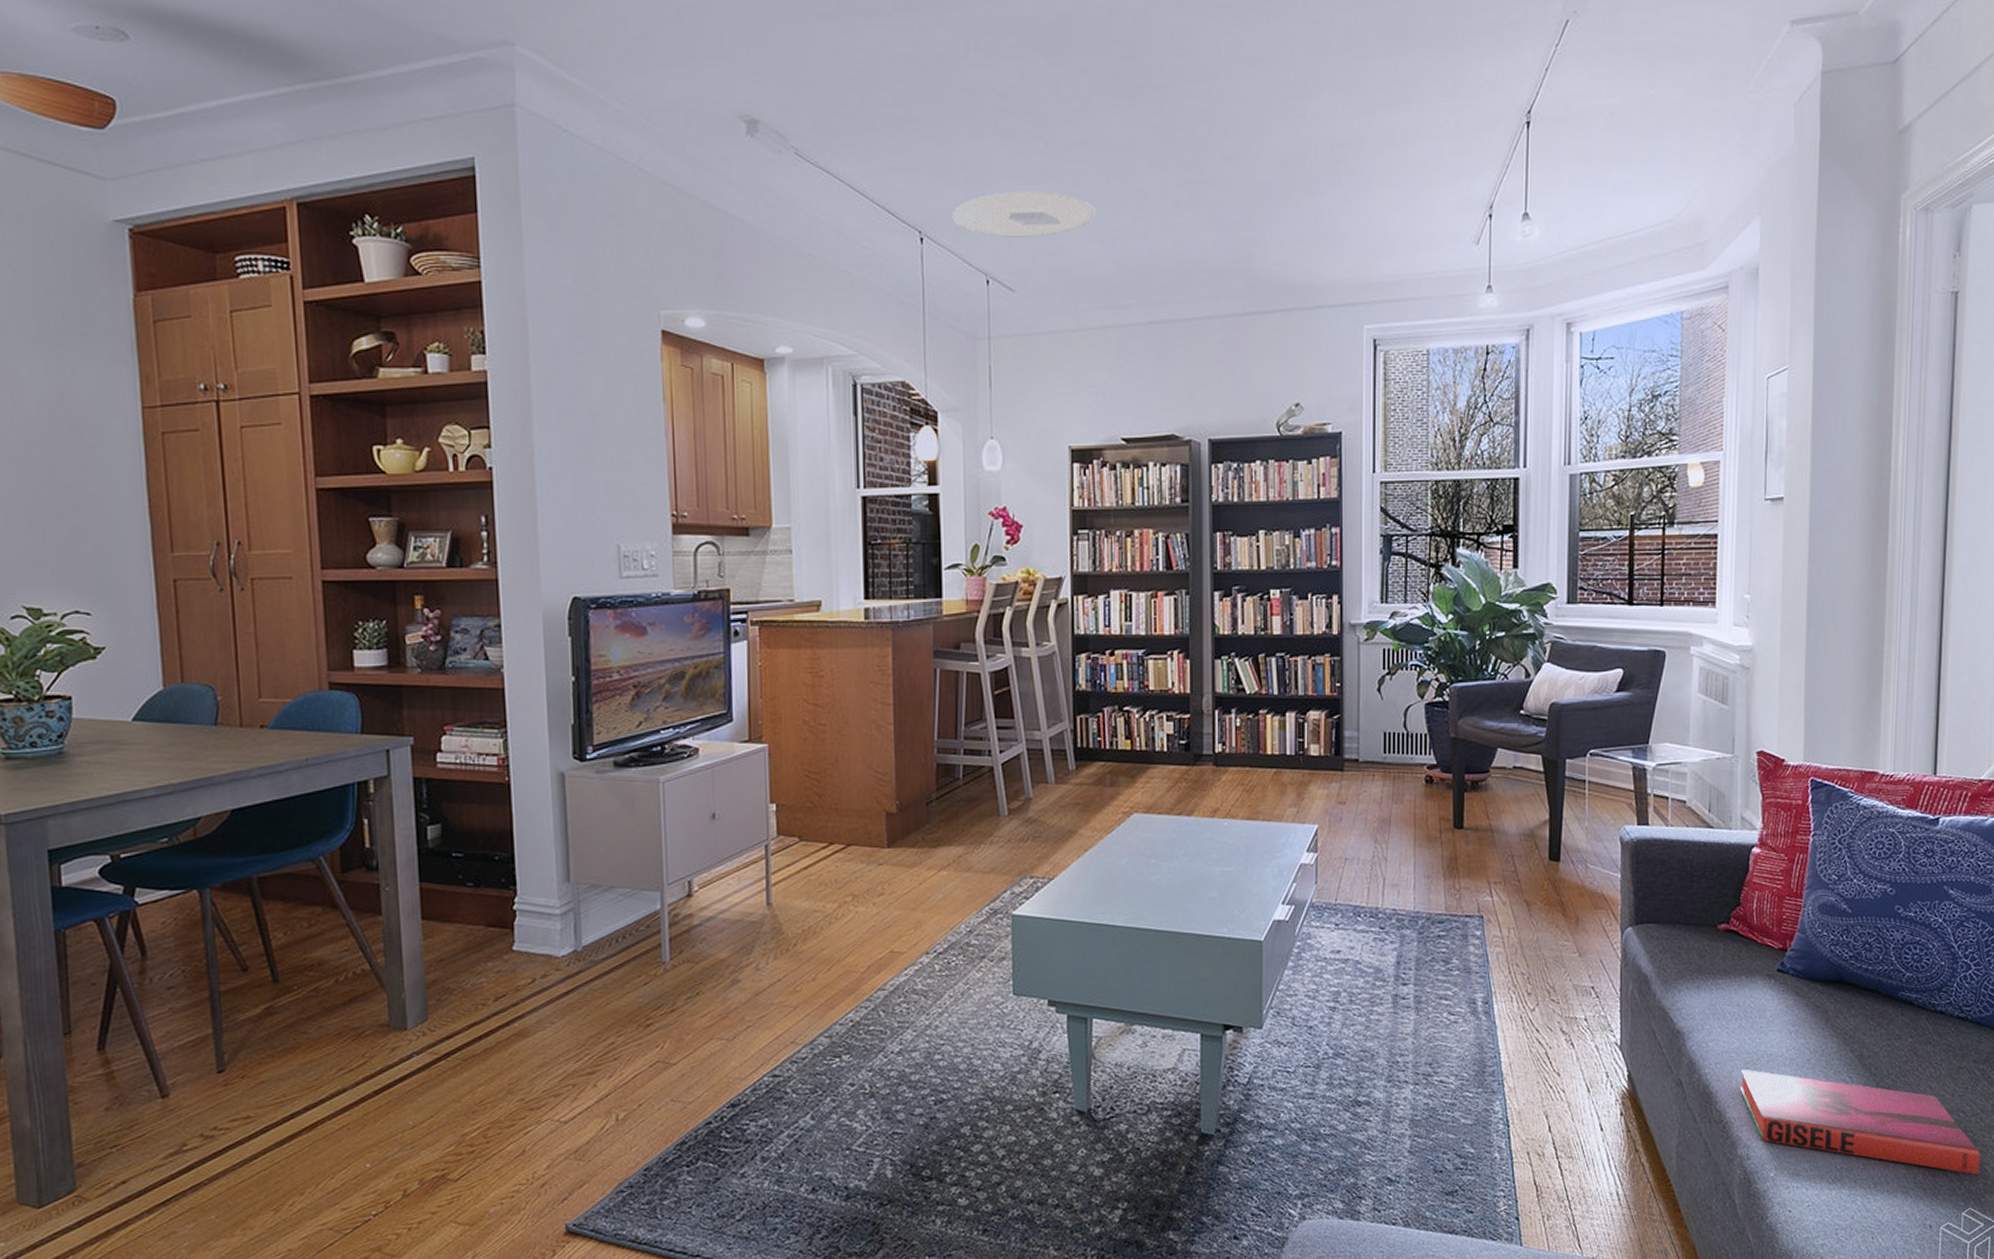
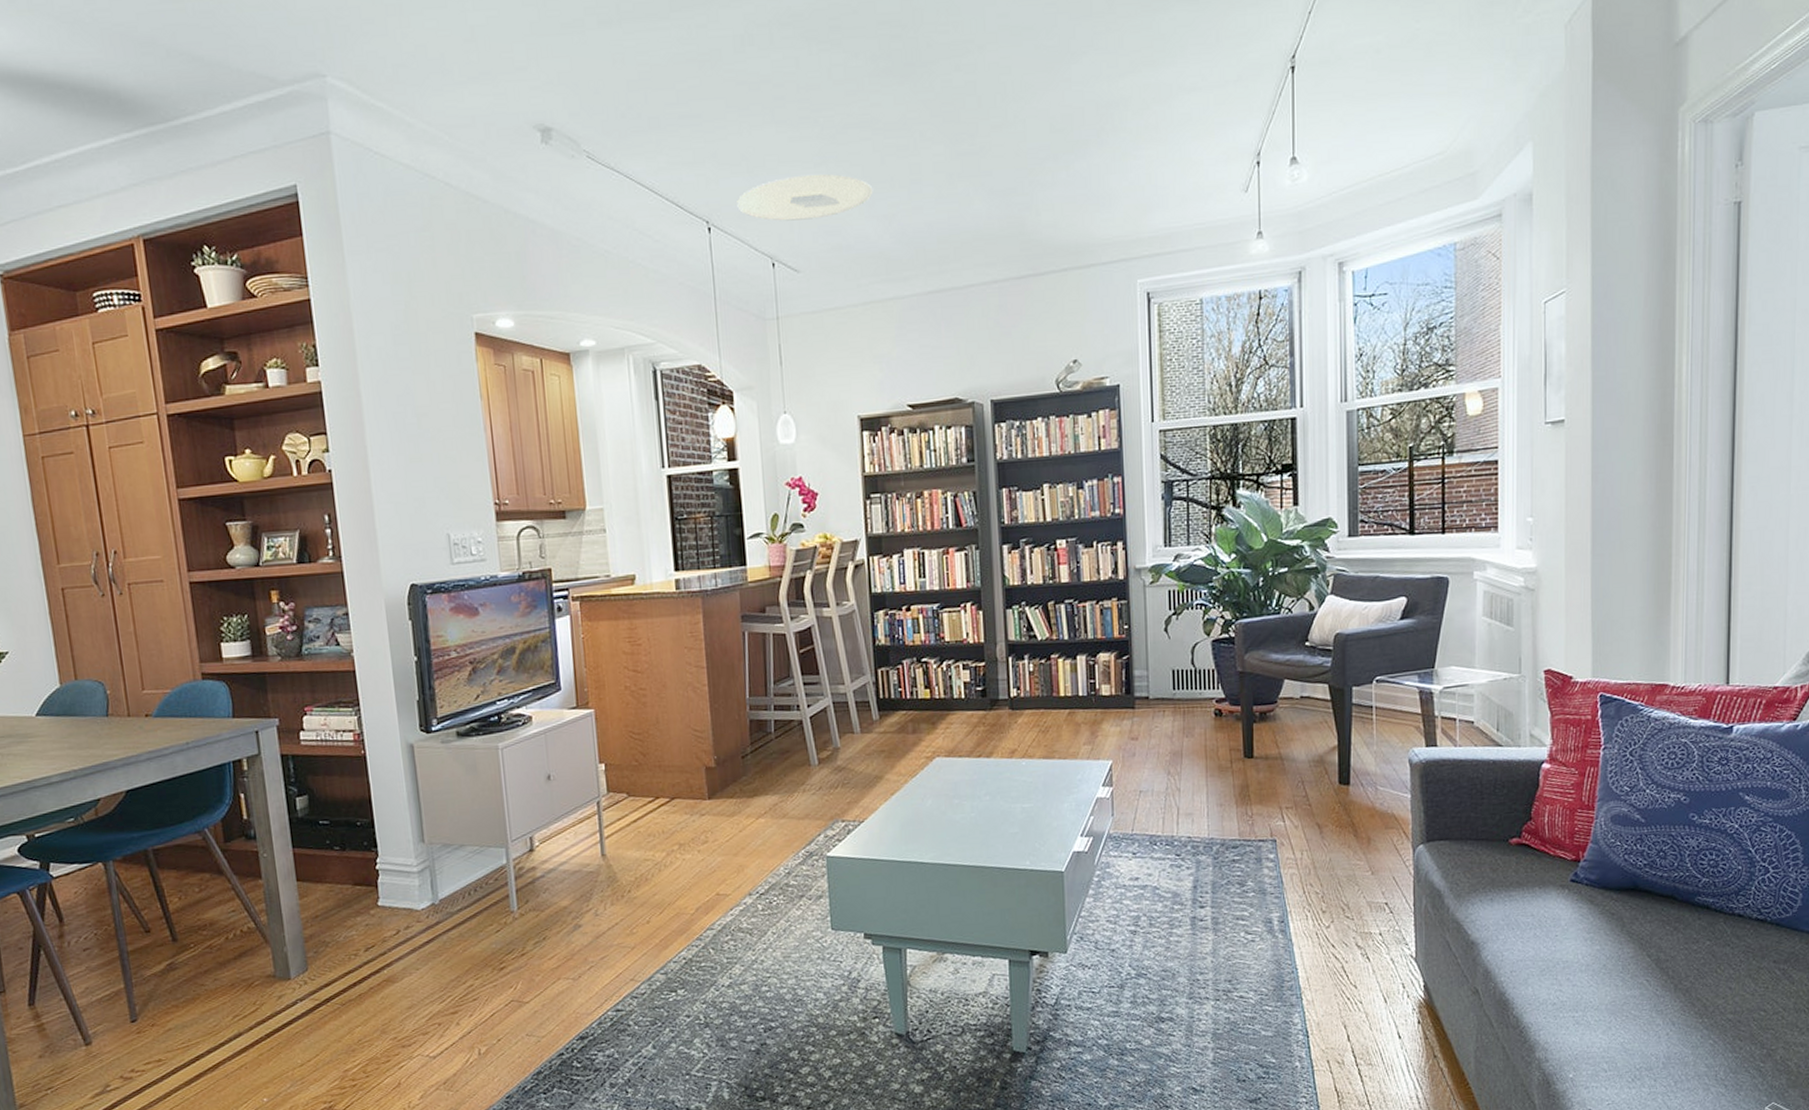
hardback book: present [1739,1069,1981,1175] -> none [1536,976,1783,1071]

